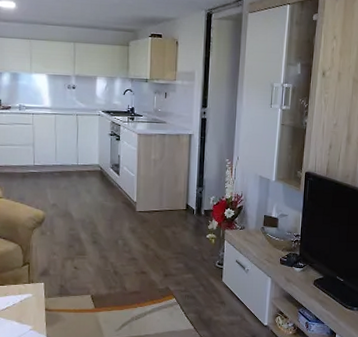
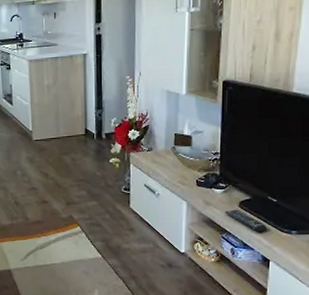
remote control: none [302,287,335,308] -> present [225,209,267,232]

